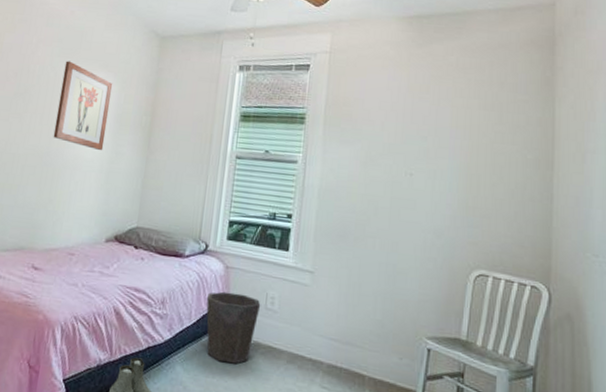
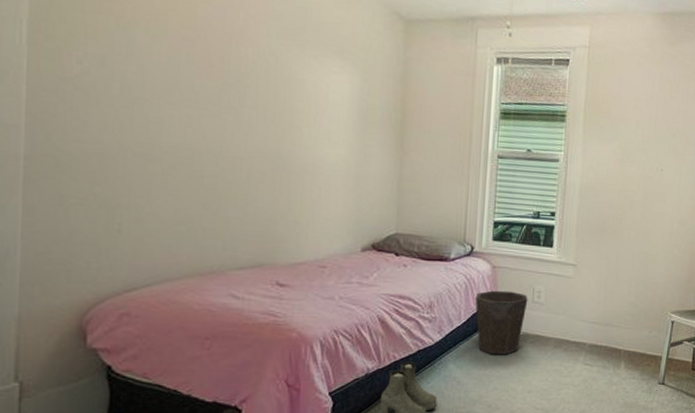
wall art: present [53,61,113,151] -> none [283,44,352,153]

